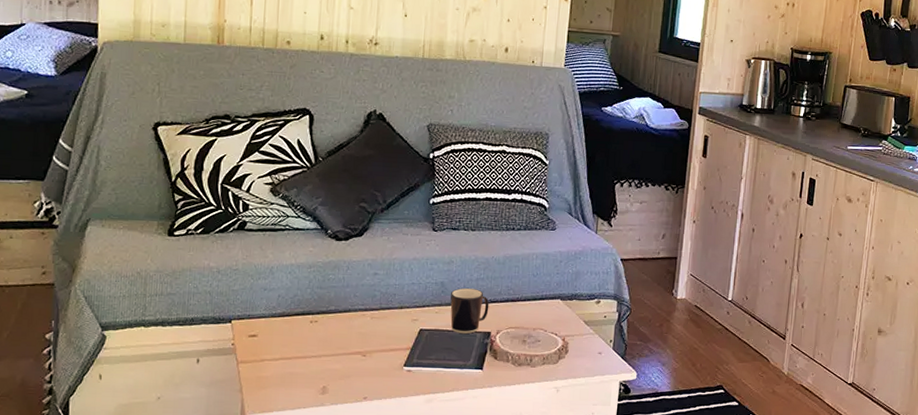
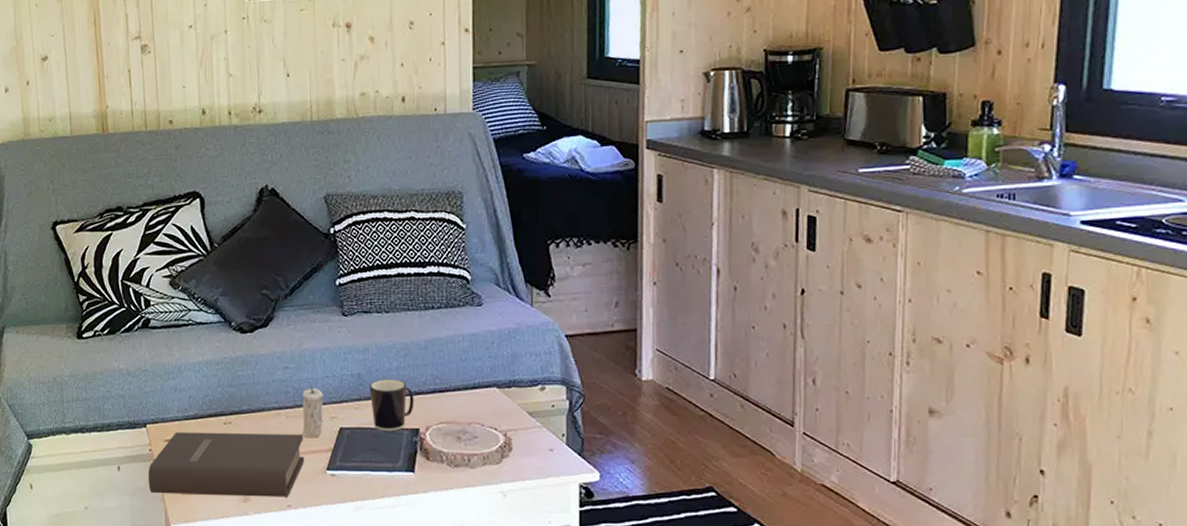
book: none [227,328,385,390] -> present [147,432,305,497]
candle: none [385,290,408,338] -> present [302,385,323,438]

